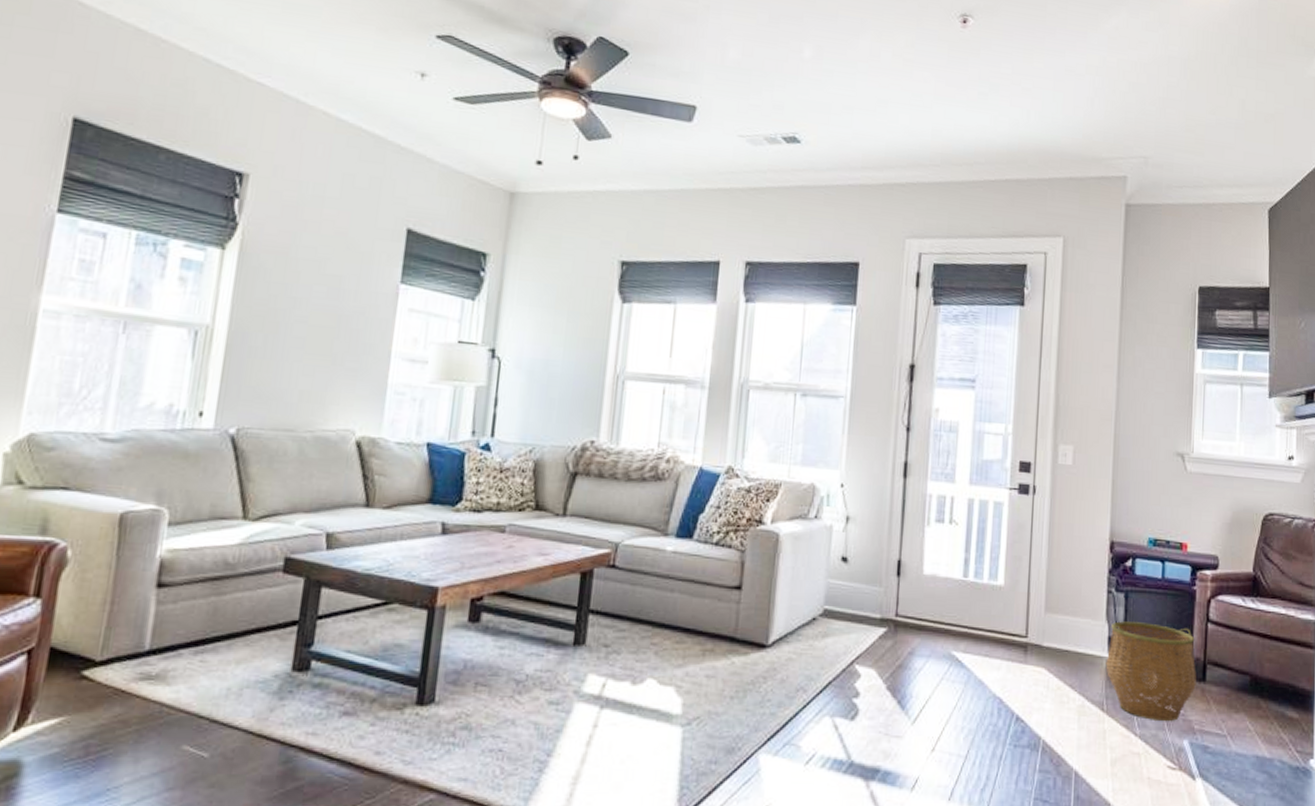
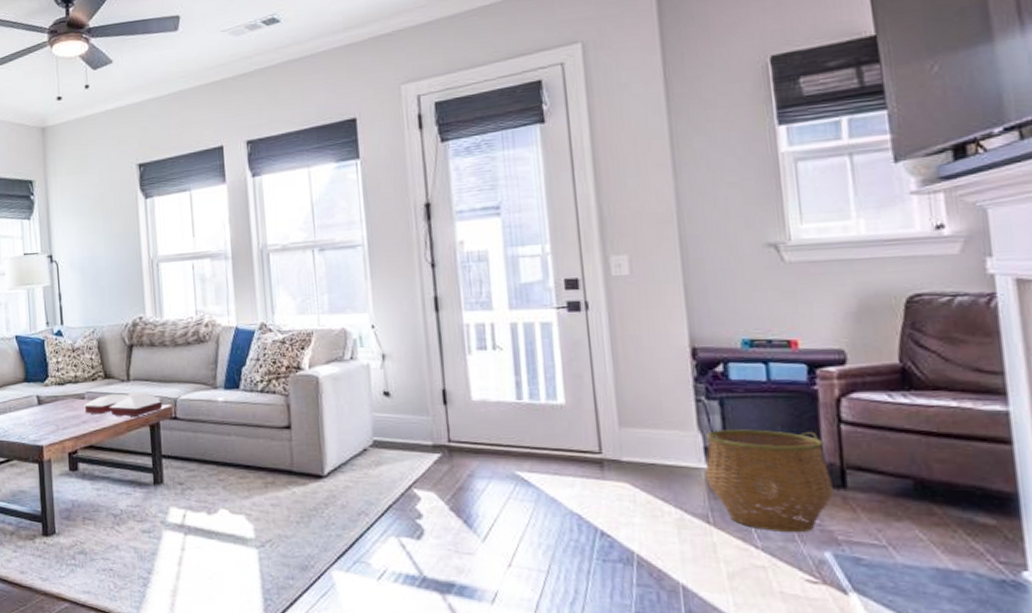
books: none [501,529,604,560] -> present [83,391,164,417]

